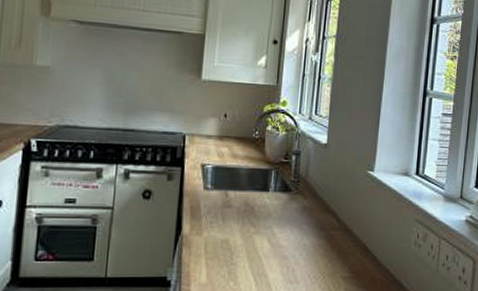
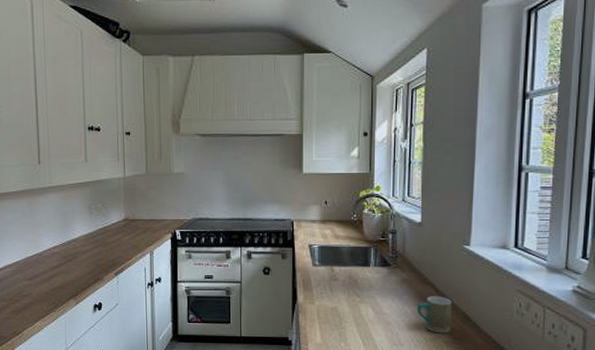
mug: none [316,226,352,268] -> present [417,296,452,333]

